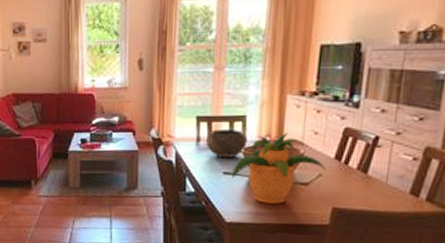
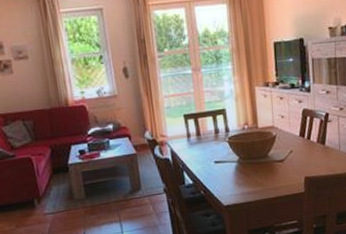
bowl: present [206,129,247,159] -> none [196,122,230,150]
potted plant: present [231,132,326,204] -> none [221,119,295,183]

